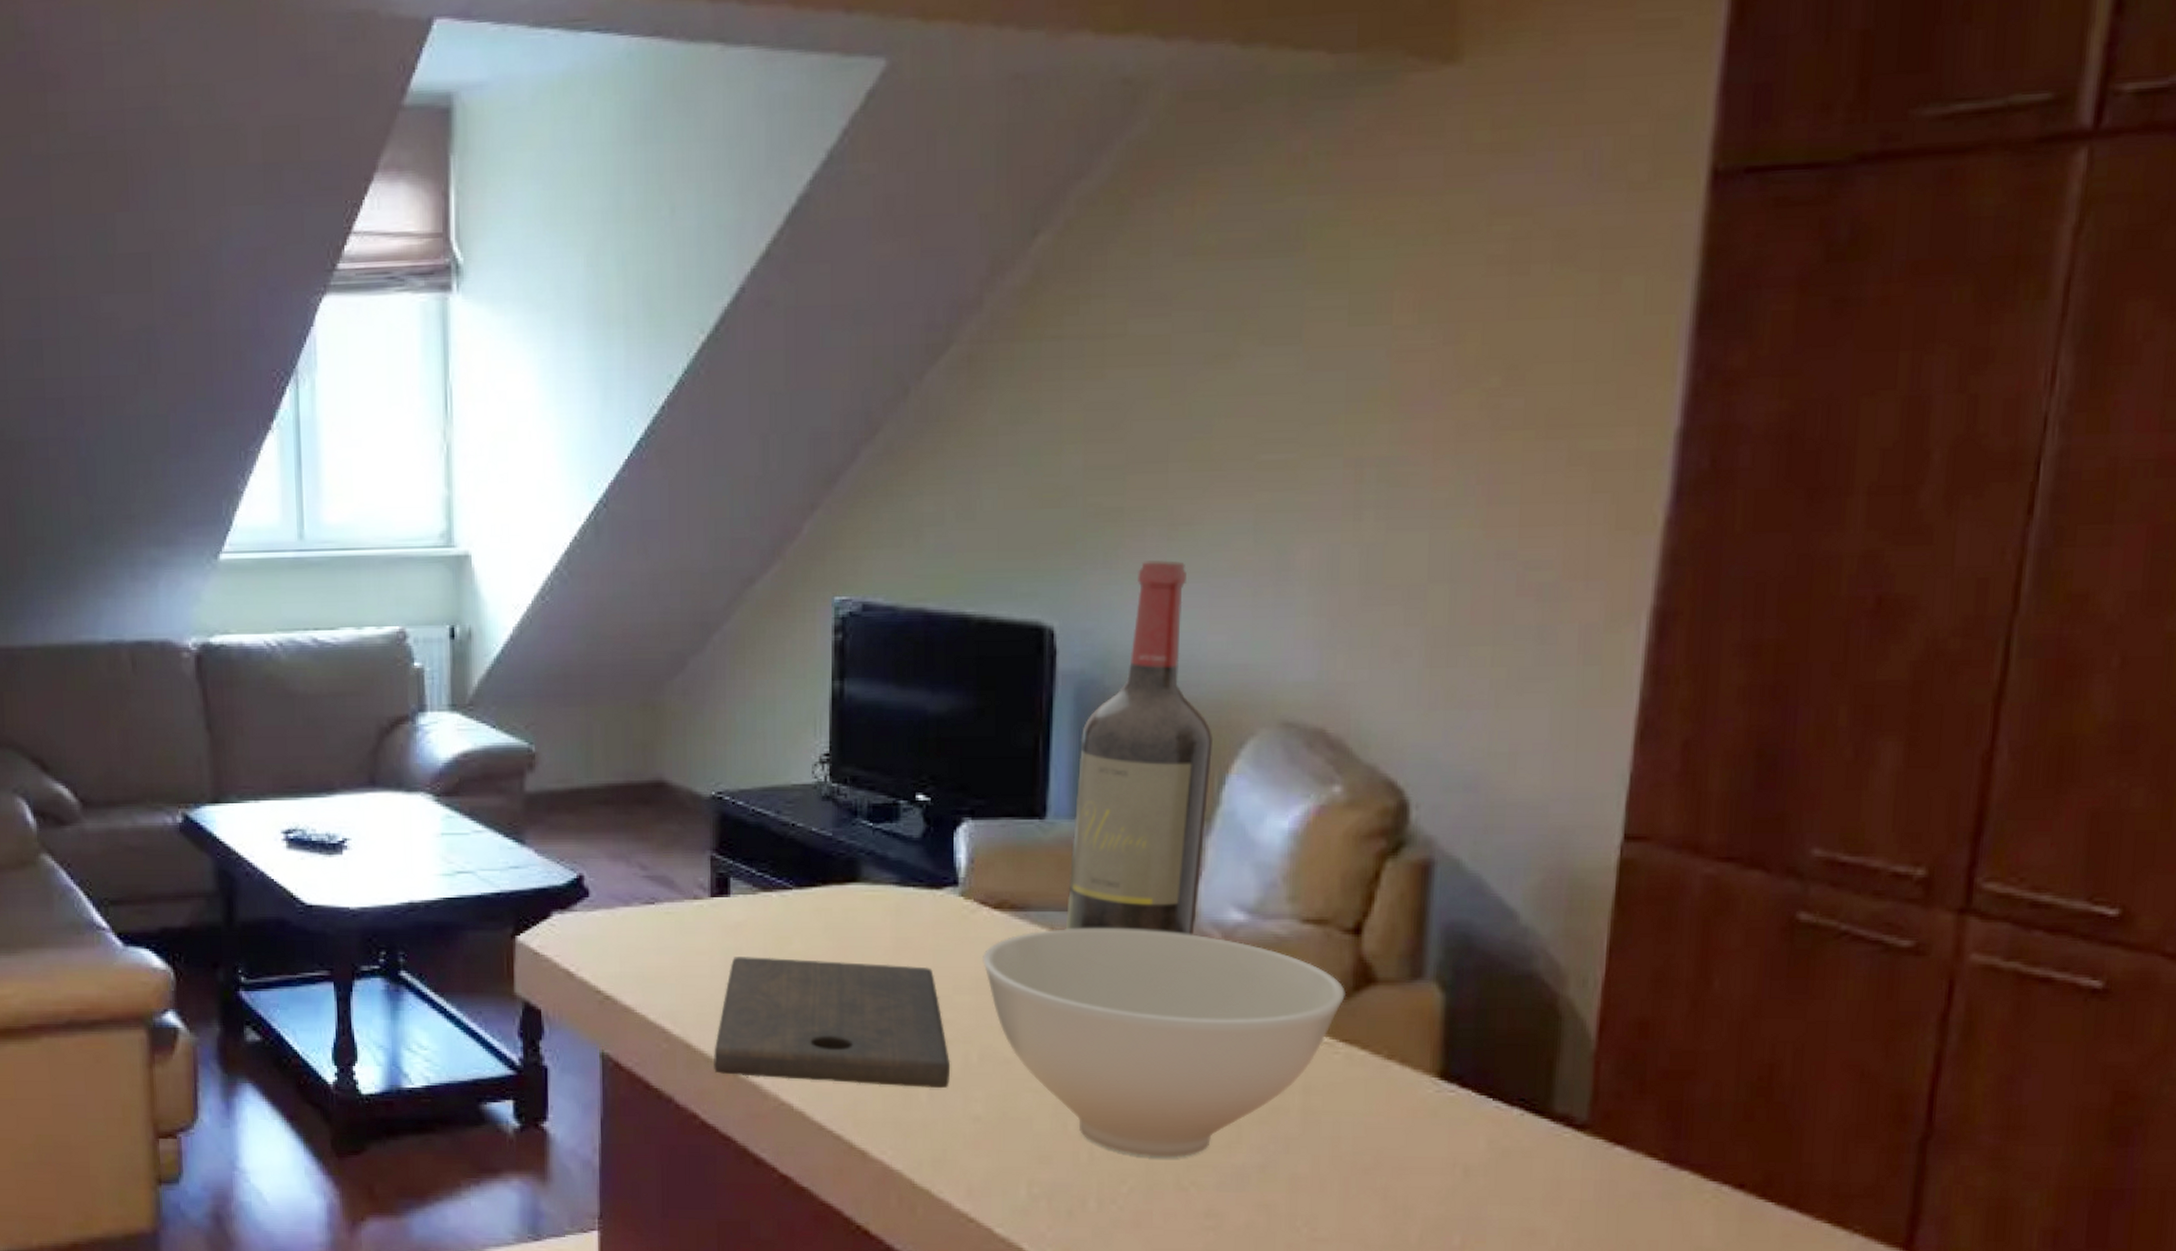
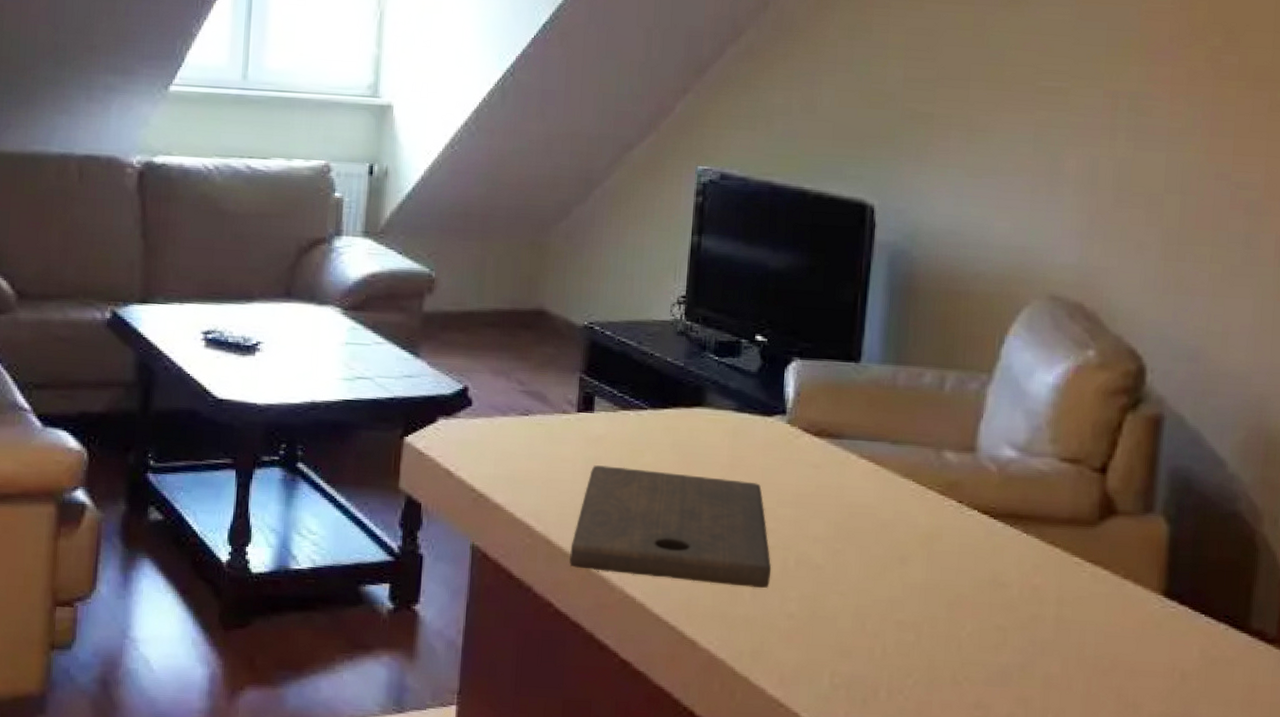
bowl: present [983,929,1345,1158] -> none [803,455,1093,656]
wine bottle: present [1065,560,1214,935] -> none [871,157,997,467]

